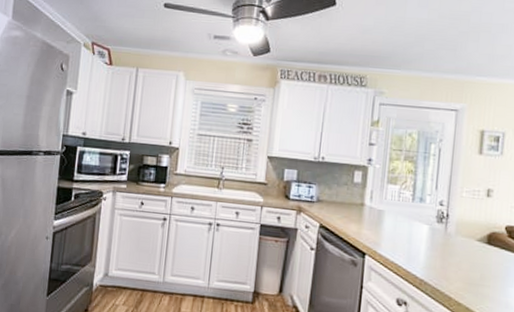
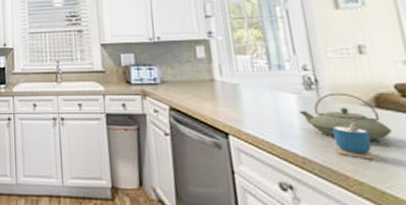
teapot: none [428,227,494,271] -> present [300,92,393,141]
cup: none [447,248,477,286] -> present [332,115,375,160]

